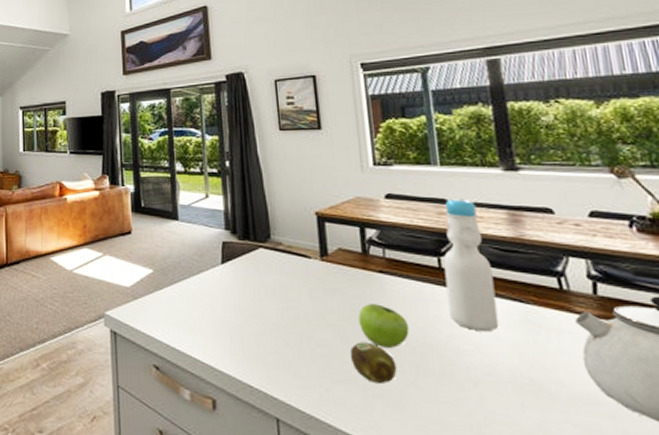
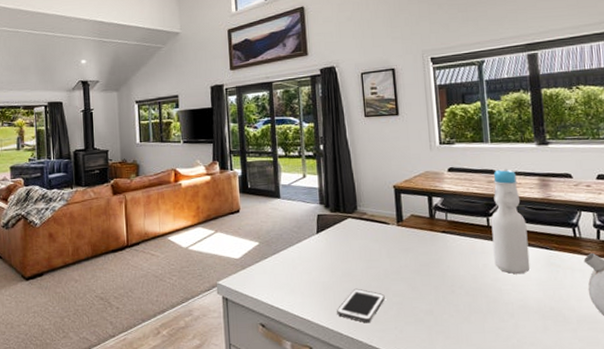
cell phone: none [246,332,306,377] -> present [337,288,385,323]
fruit: present [349,342,397,385] -> none [419,290,455,323]
fruit: present [358,304,410,348] -> none [426,258,465,293]

